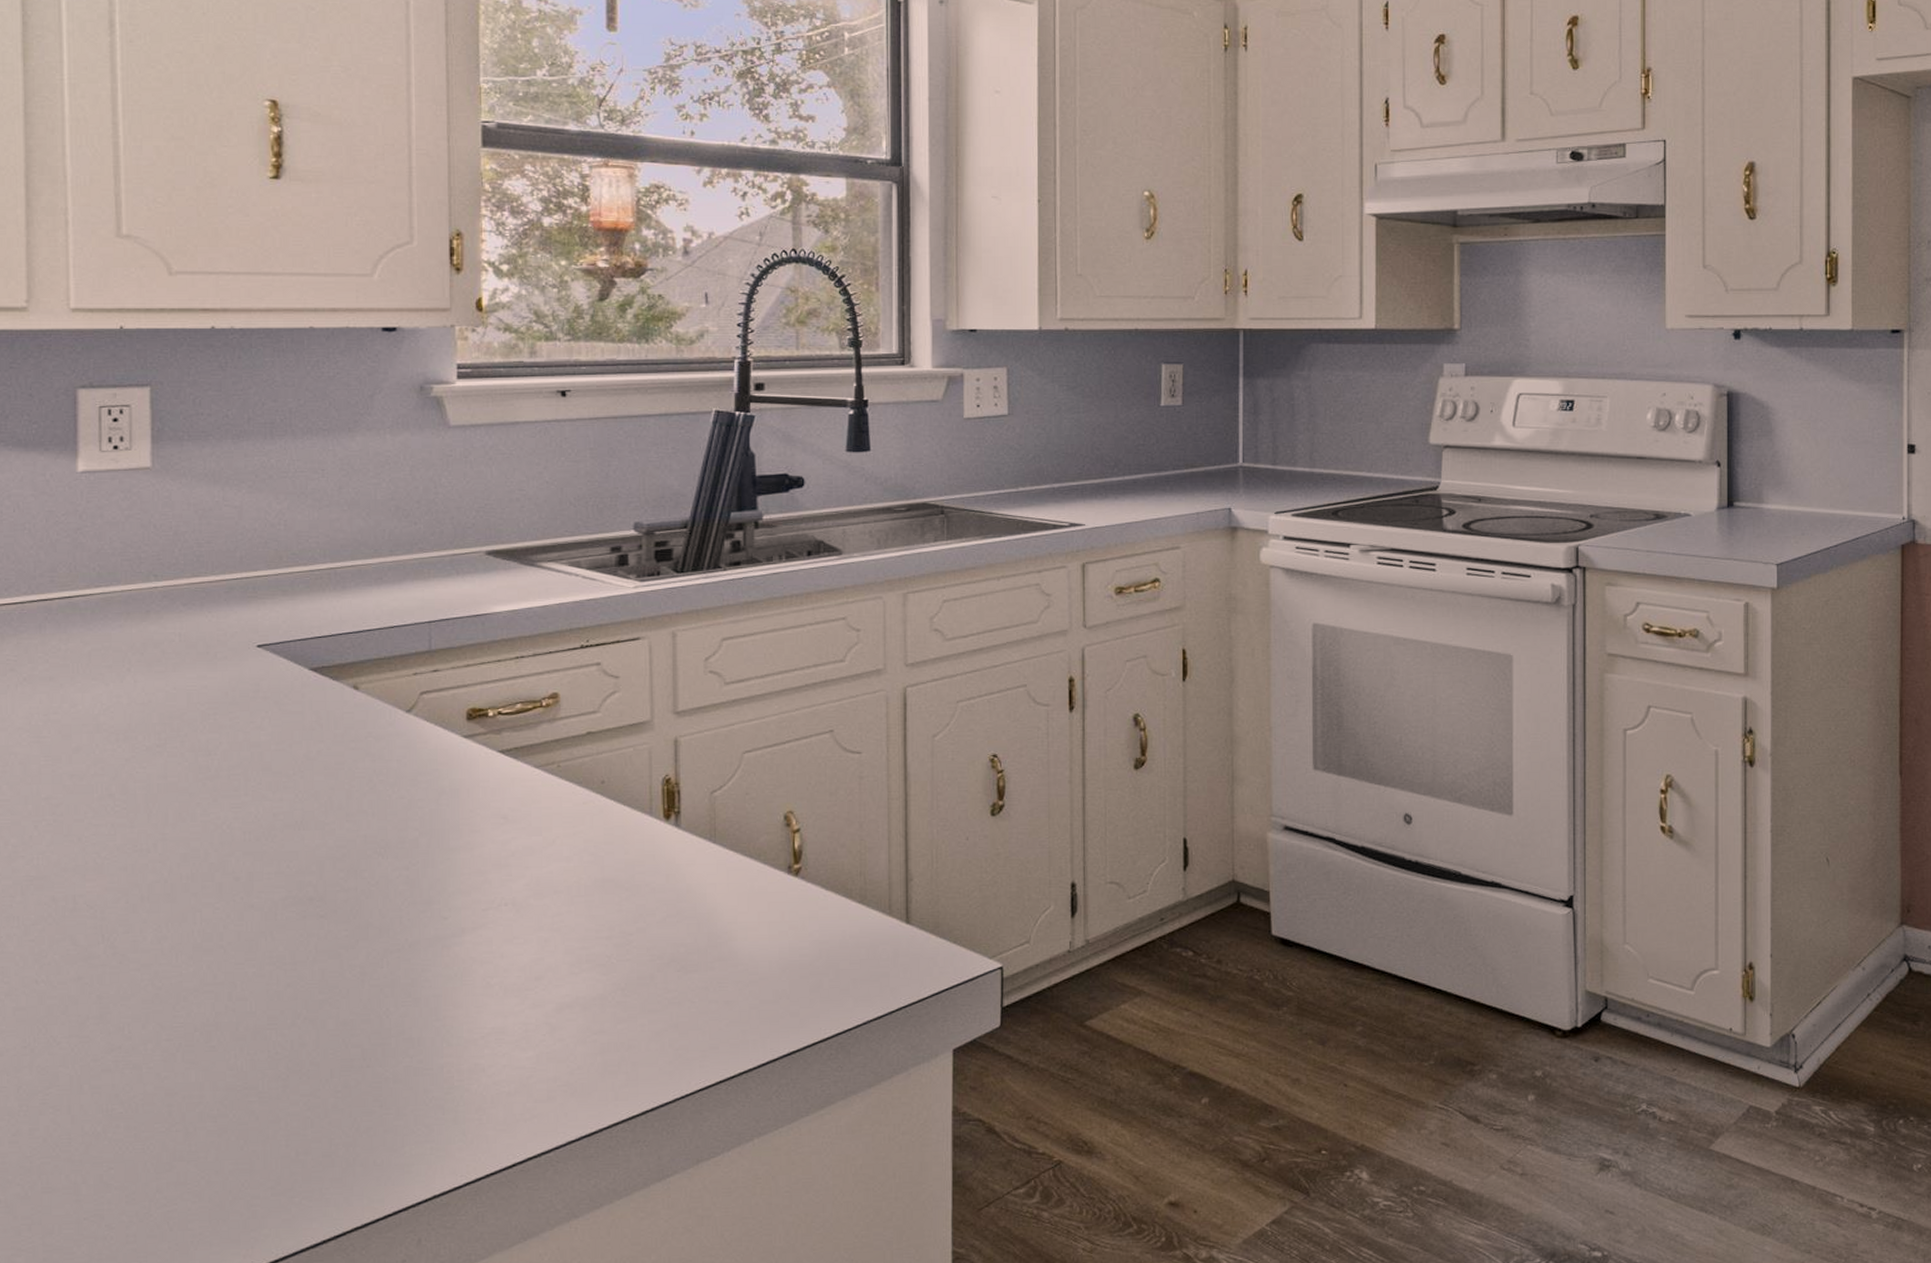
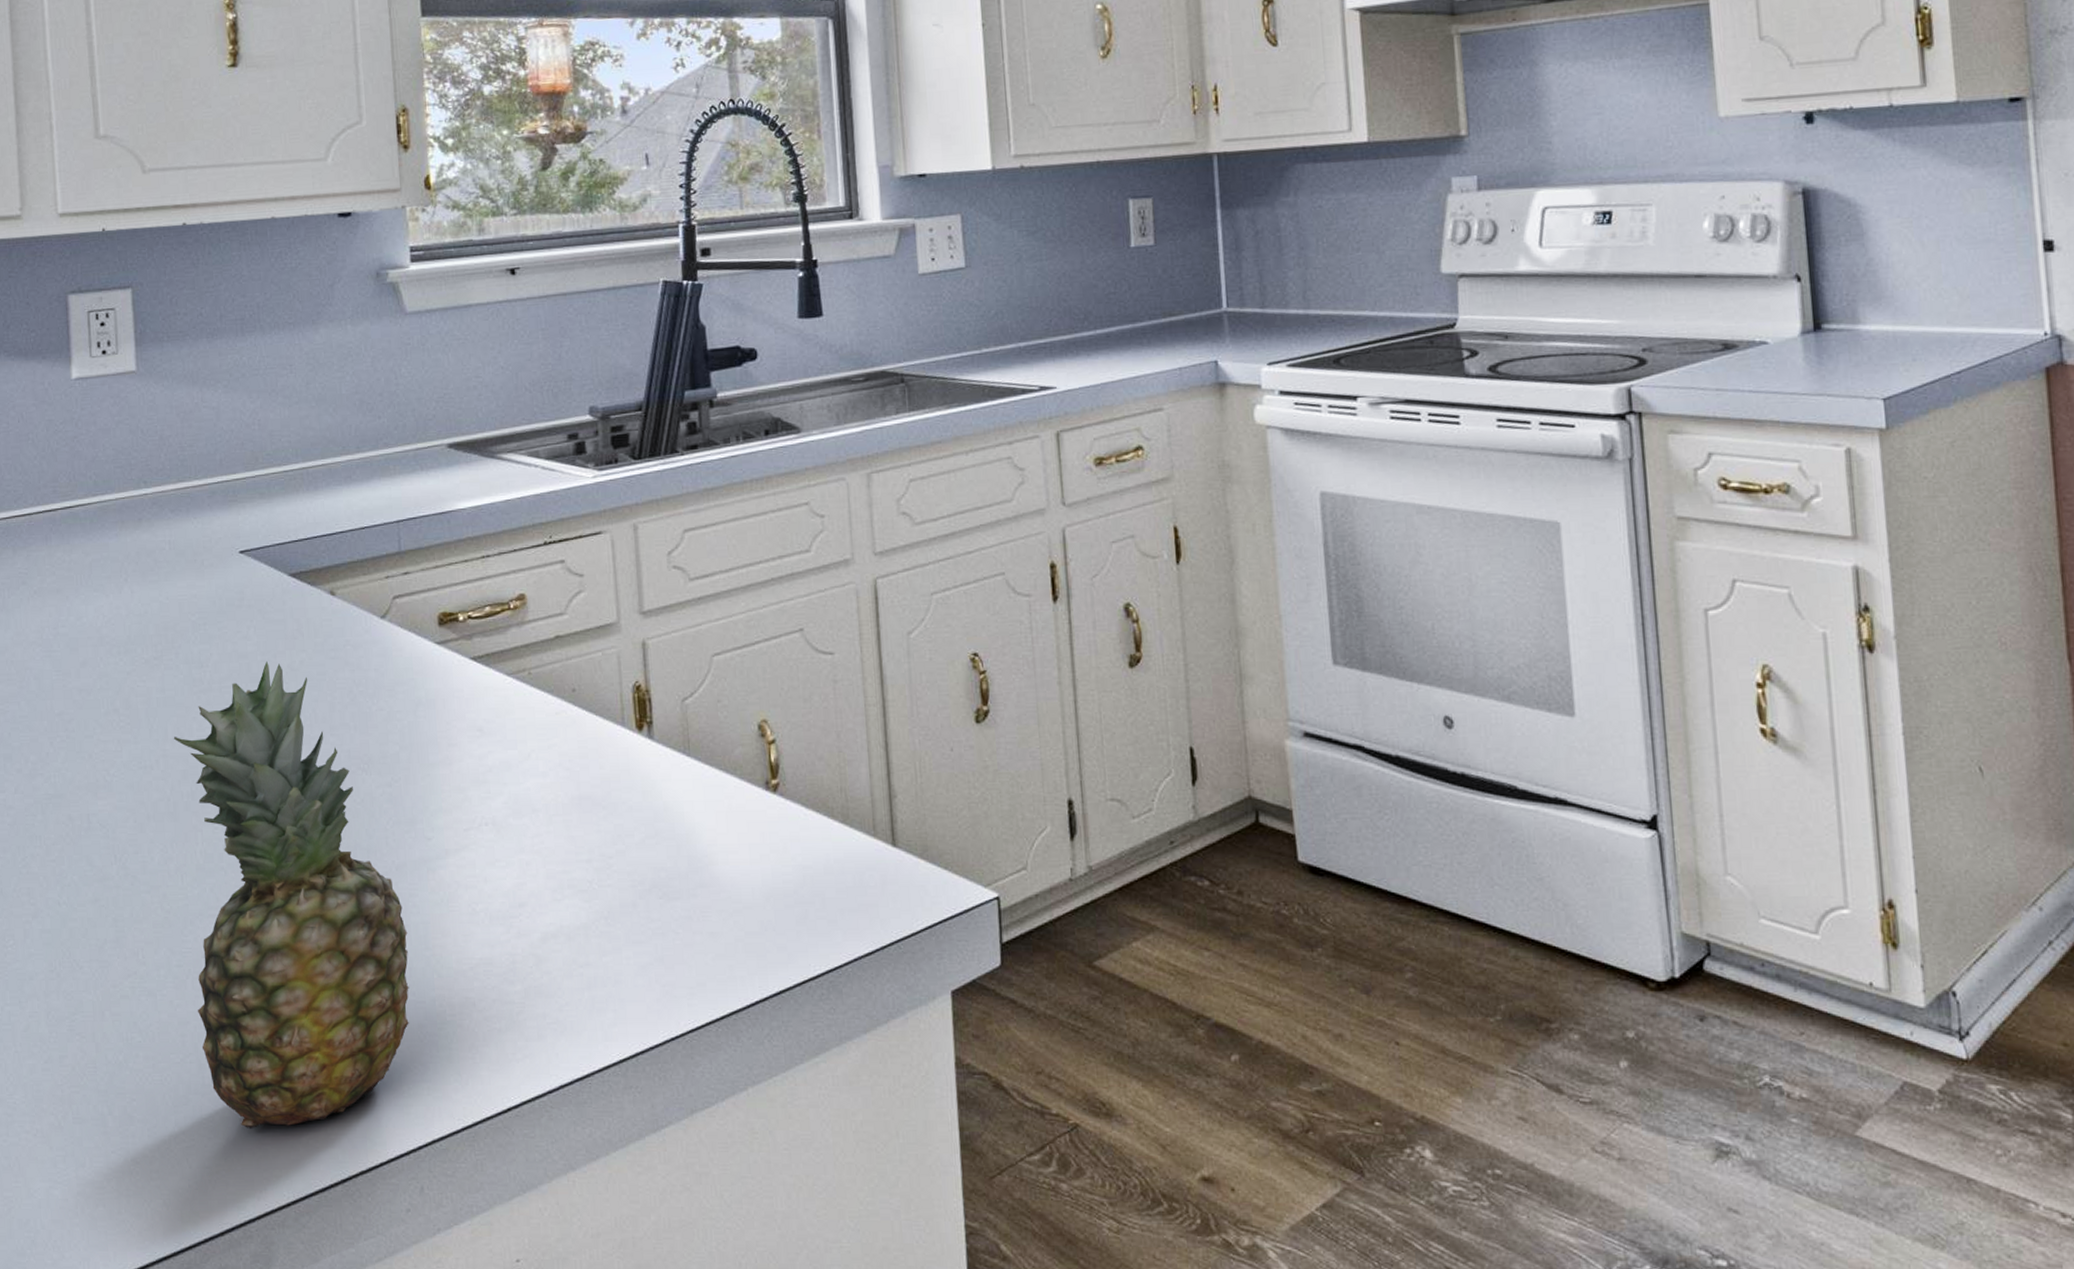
fruit: none [174,751,418,1191] -> present [173,662,409,1128]

